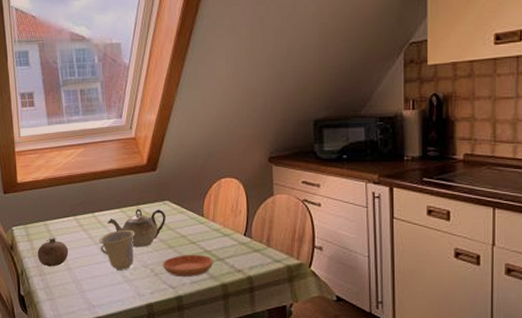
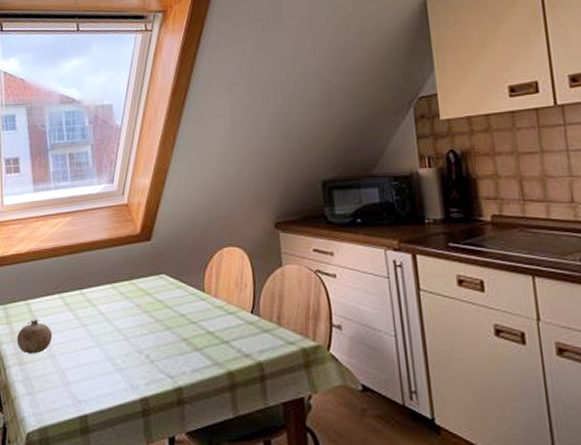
cup: present [99,229,135,270] -> none [87,308,128,357]
teapot: present [107,208,165,247] -> none [97,283,162,329]
saucer: present [162,254,214,278] -> none [158,336,218,365]

